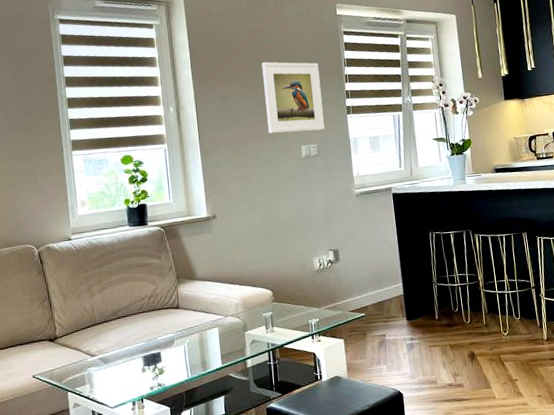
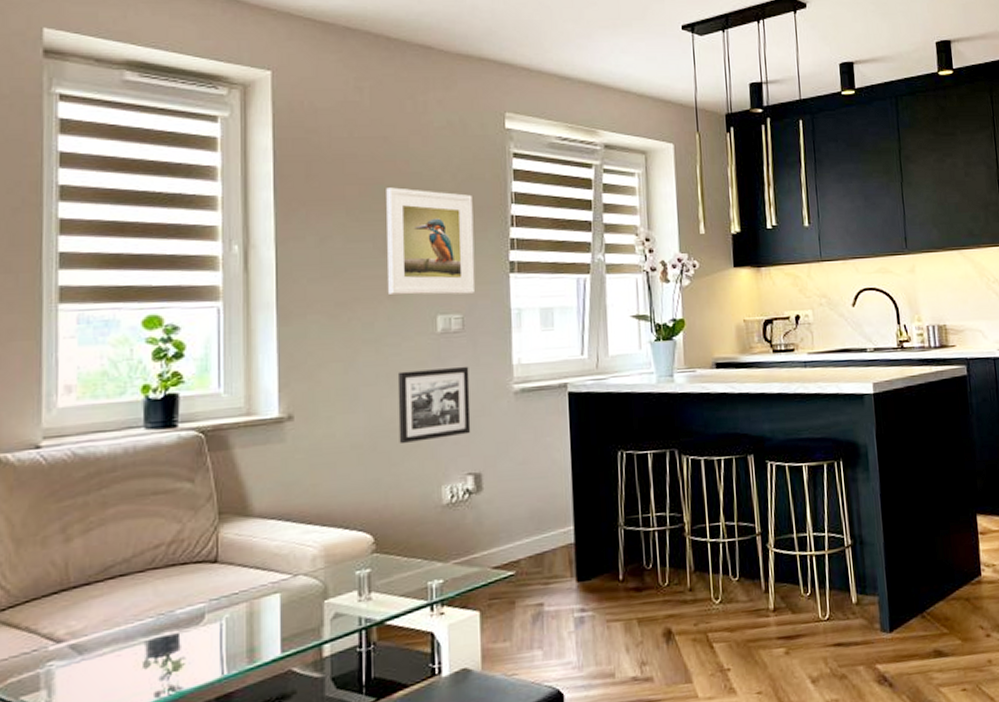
picture frame: none [279,178,329,232] -> present [397,366,471,444]

